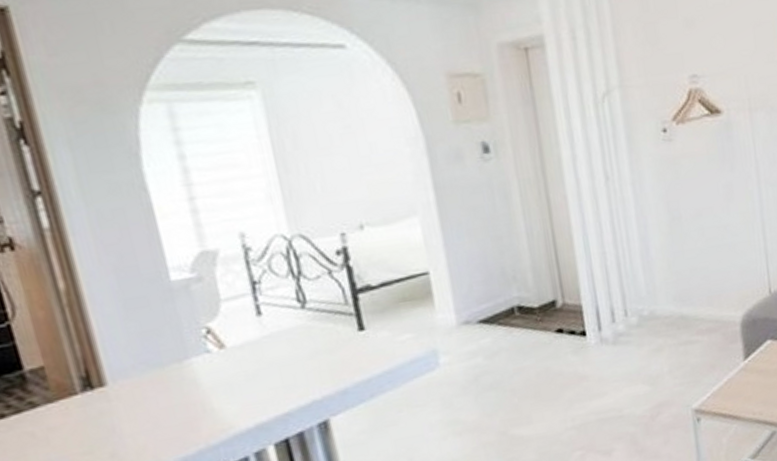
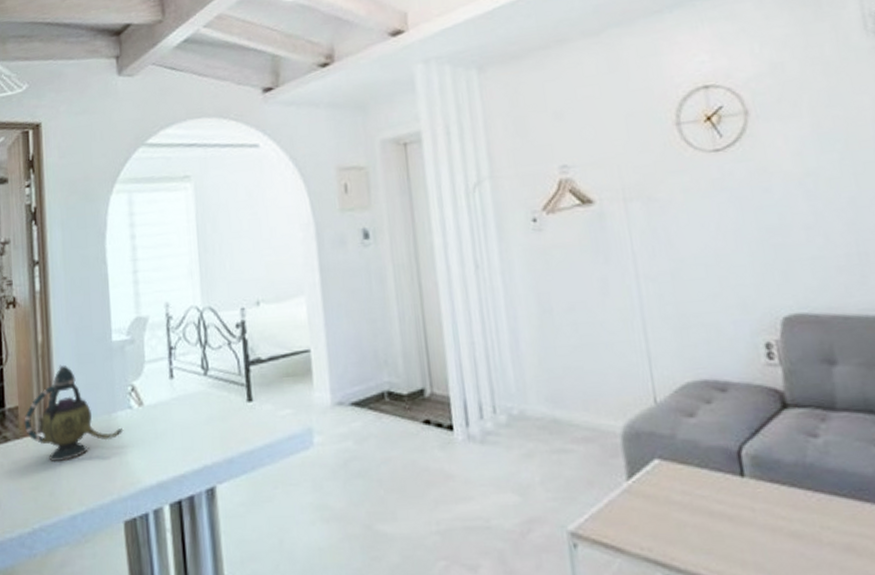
teapot: none [56,313,203,423] -> present [24,365,124,463]

